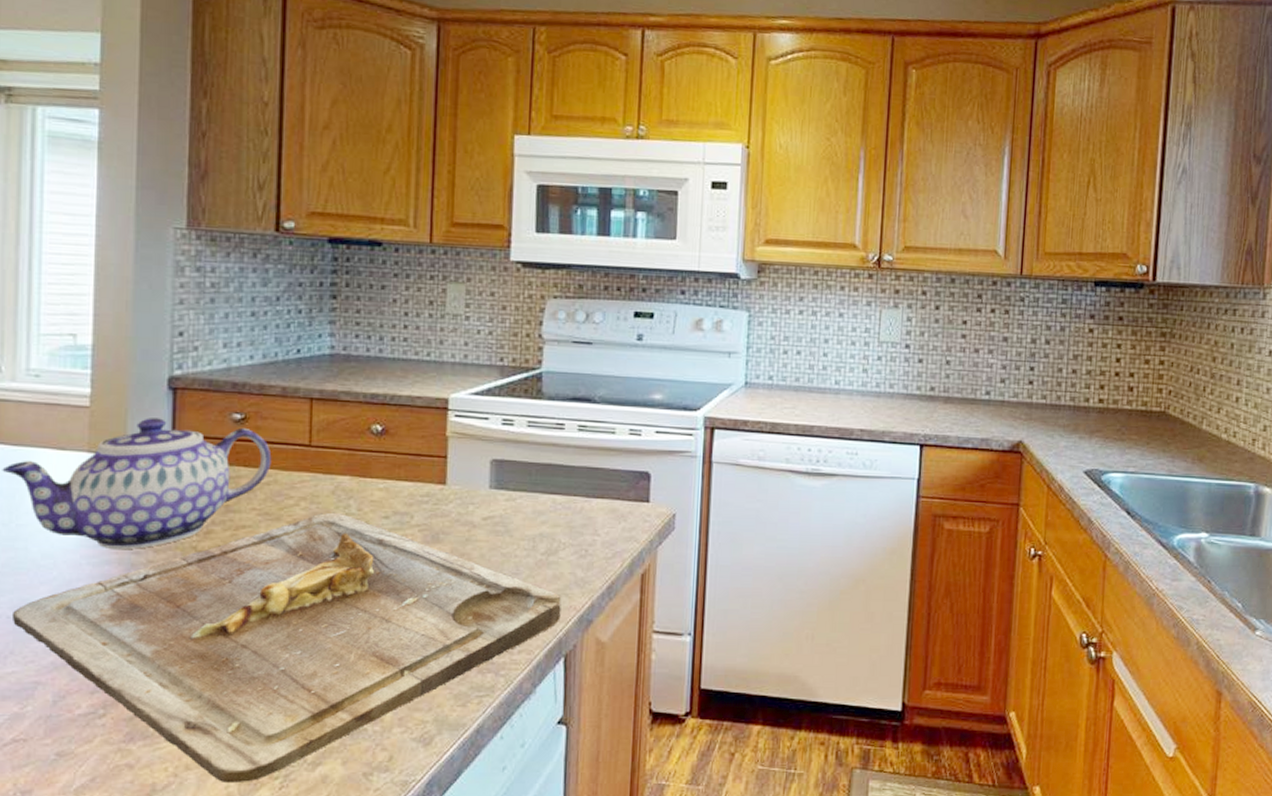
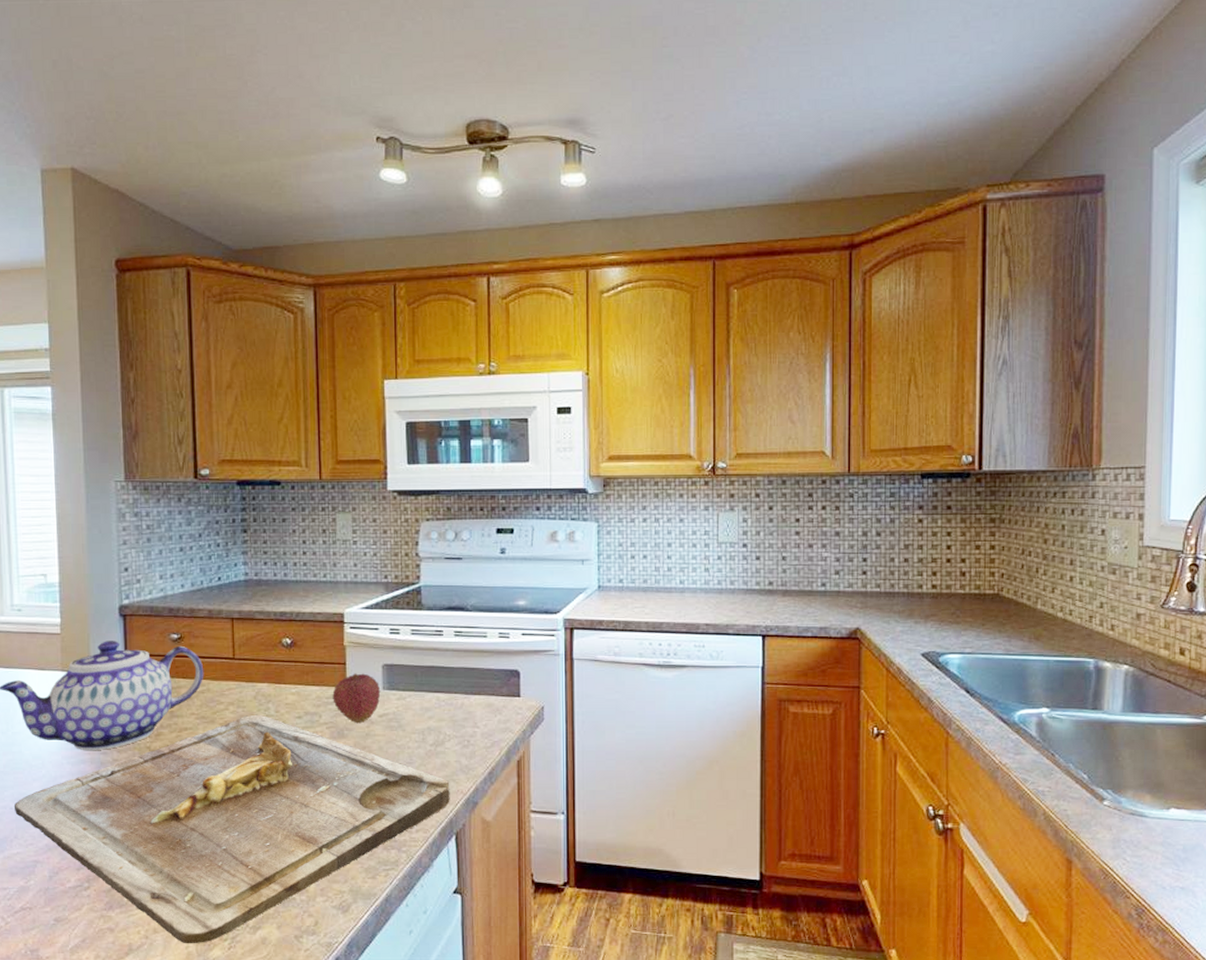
fruit: none [428,468,487,527] -> present [332,673,381,724]

